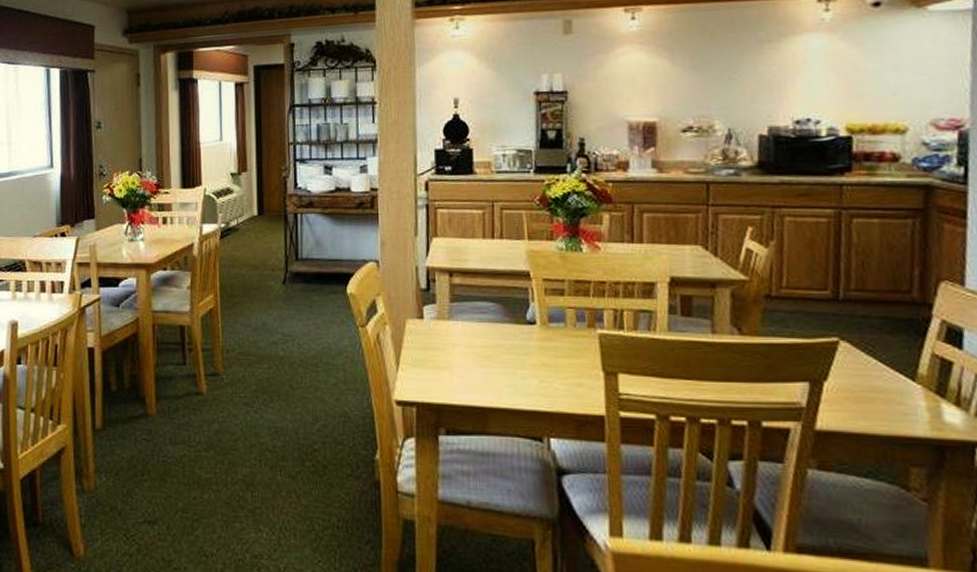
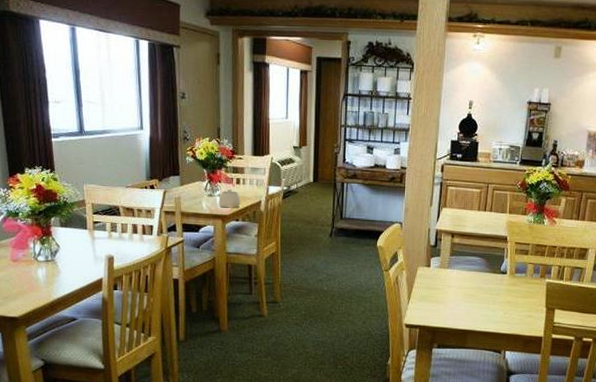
sugar bowl: none [142,230,169,255] -> present [219,189,241,208]

